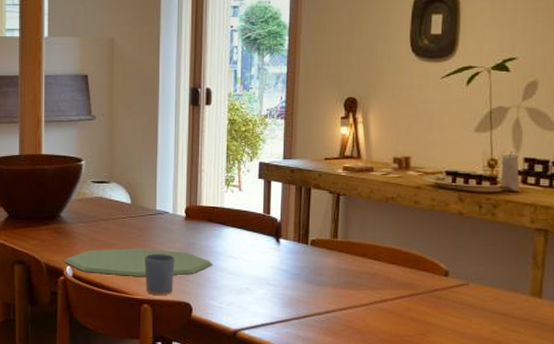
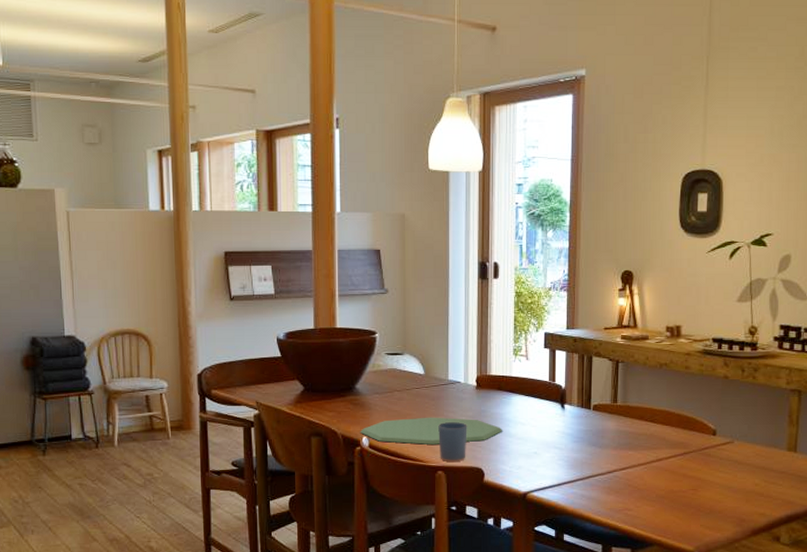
candle: present [499,151,521,191] -> none [759,319,778,356]

